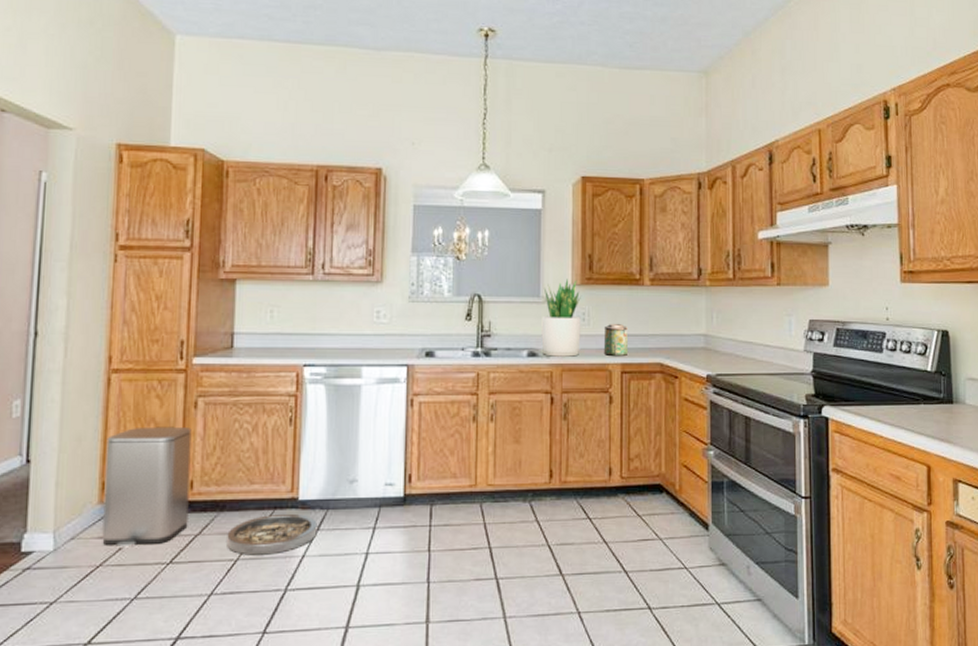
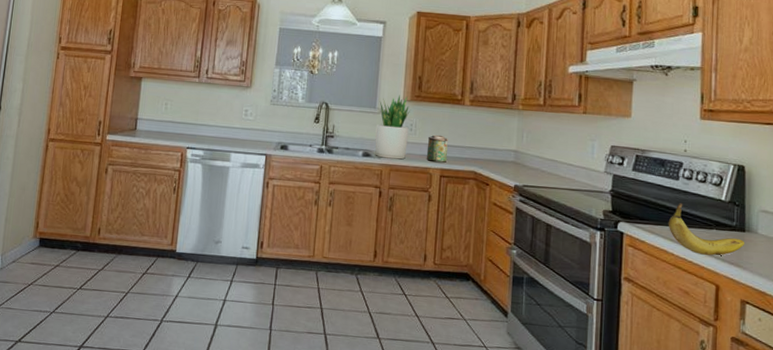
pedal bin: present [102,426,192,548] -> none [33,184,102,274]
pet bowl: present [227,513,317,555] -> none [121,261,189,292]
fruit: none [874,378,954,433] -> present [668,203,745,256]

